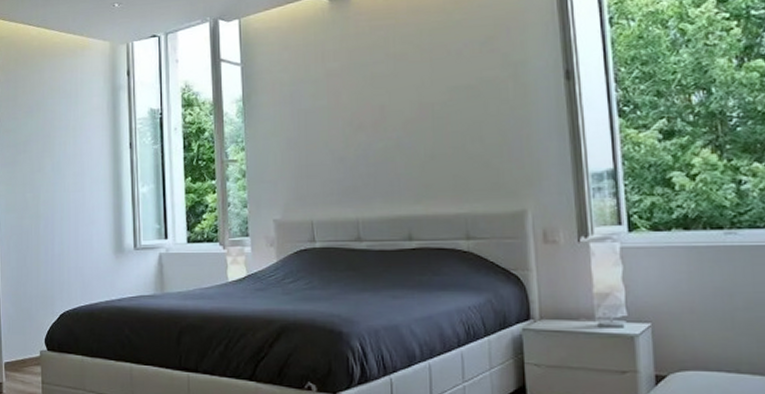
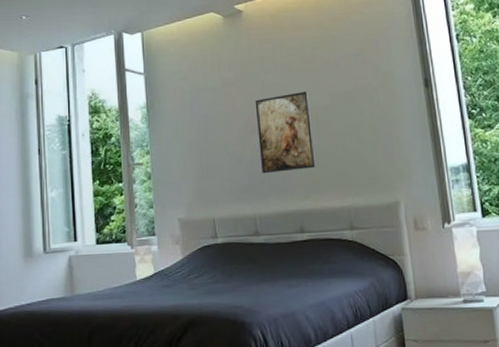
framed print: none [362,84,429,174] -> present [255,91,316,173]

